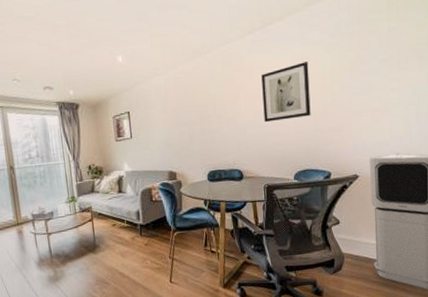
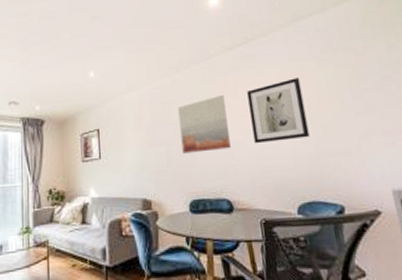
wall art: none [200,78,244,132] -> present [178,94,231,154]

